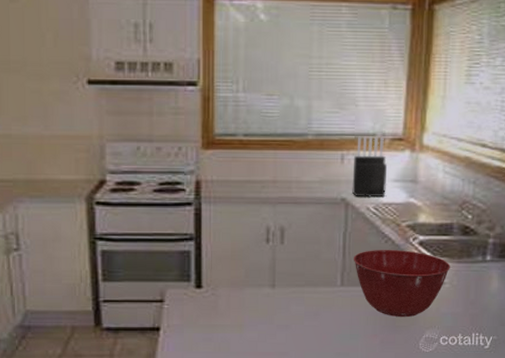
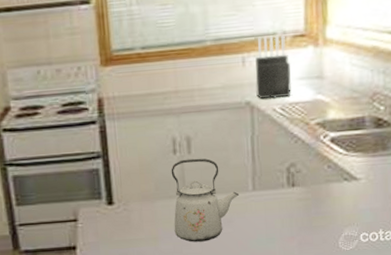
kettle: none [260,249,328,333] -> present [171,158,240,242]
mixing bowl: present [354,249,450,318] -> none [264,148,365,218]

